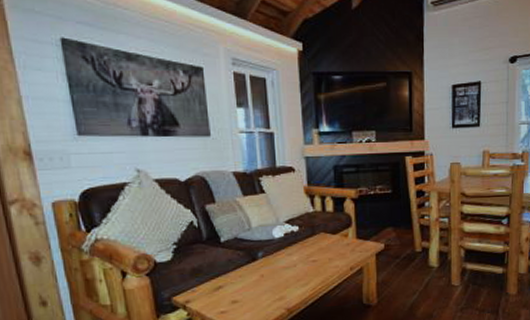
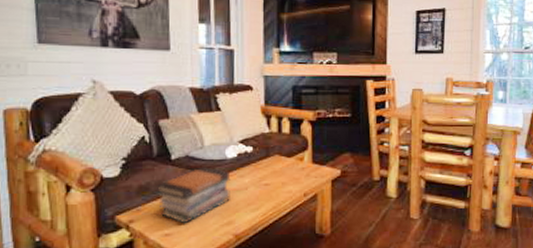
book stack: none [208,247,280,302] -> present [155,167,231,224]

